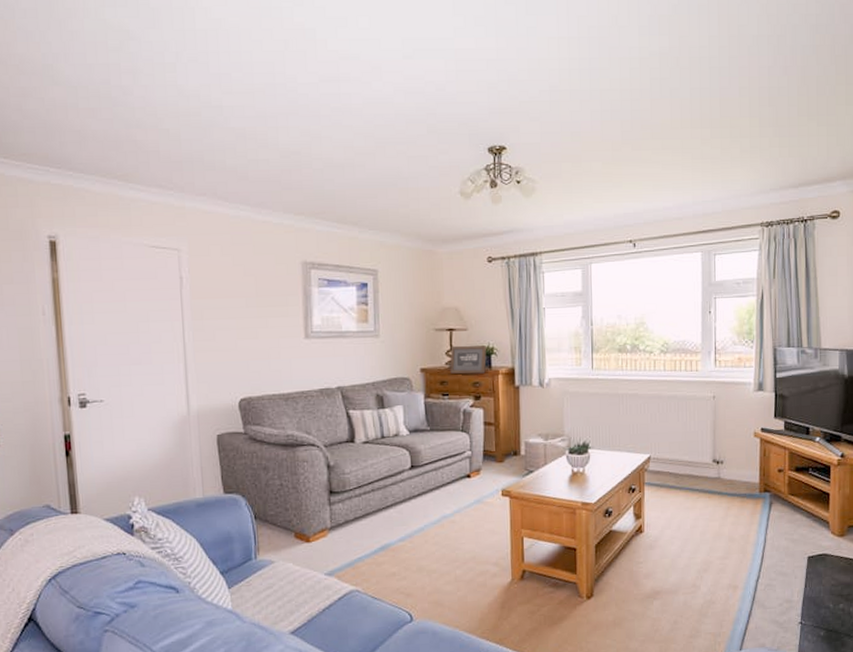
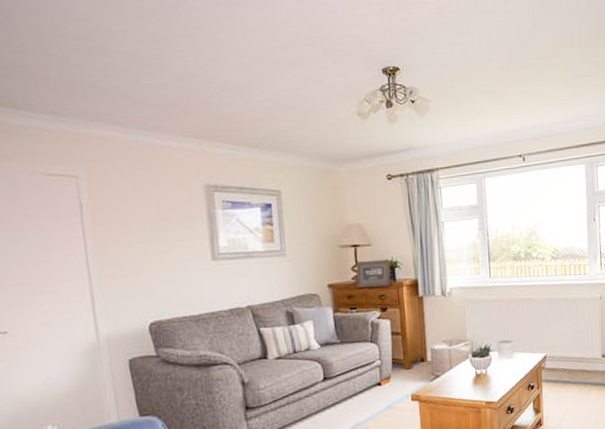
mug: none [597,436,621,459] -> present [497,339,520,360]

